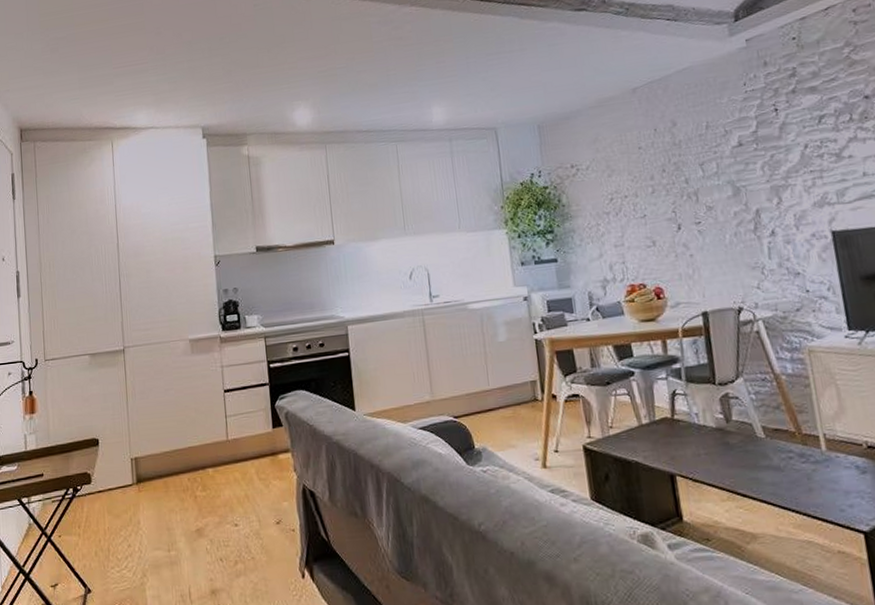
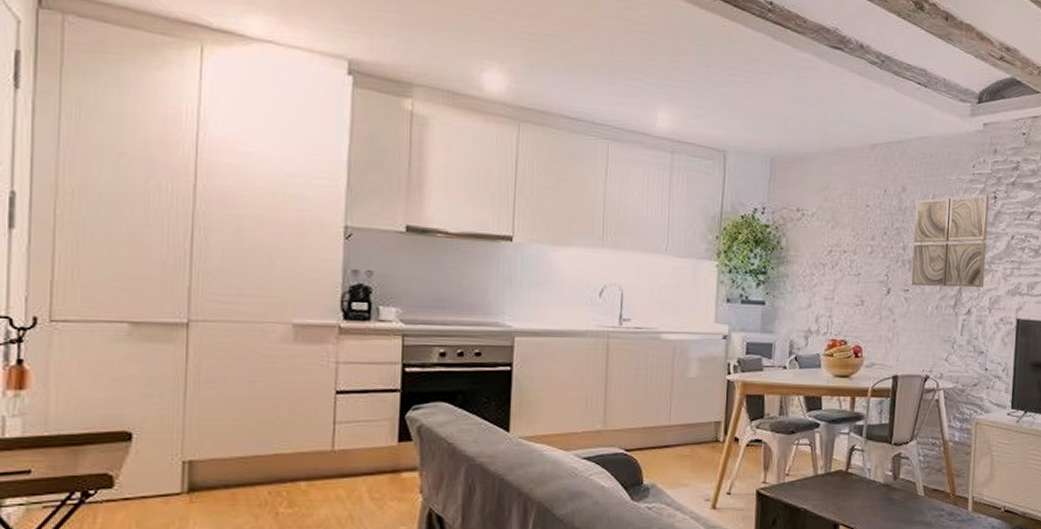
wall art: none [689,109,785,217] -> present [912,194,989,288]

